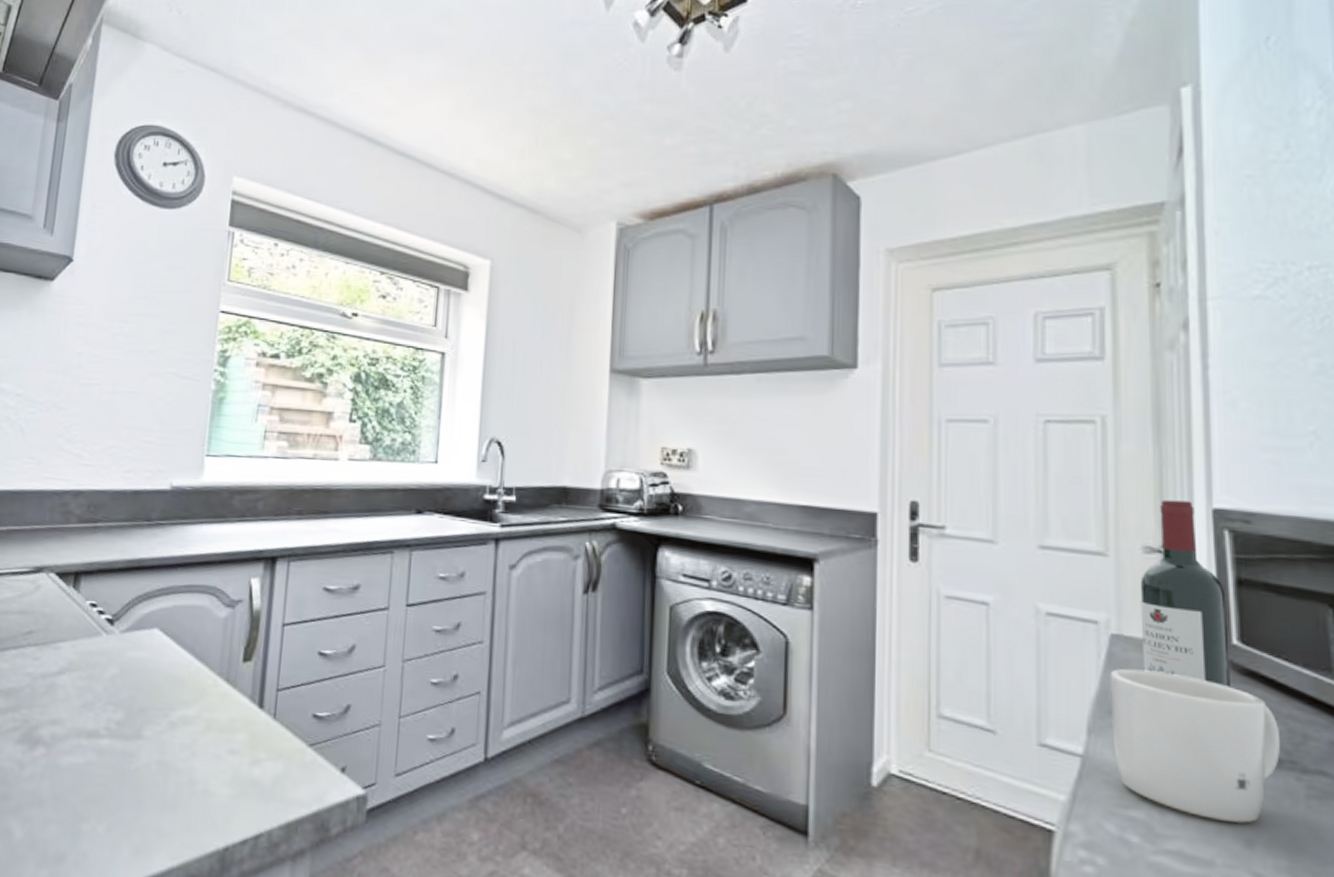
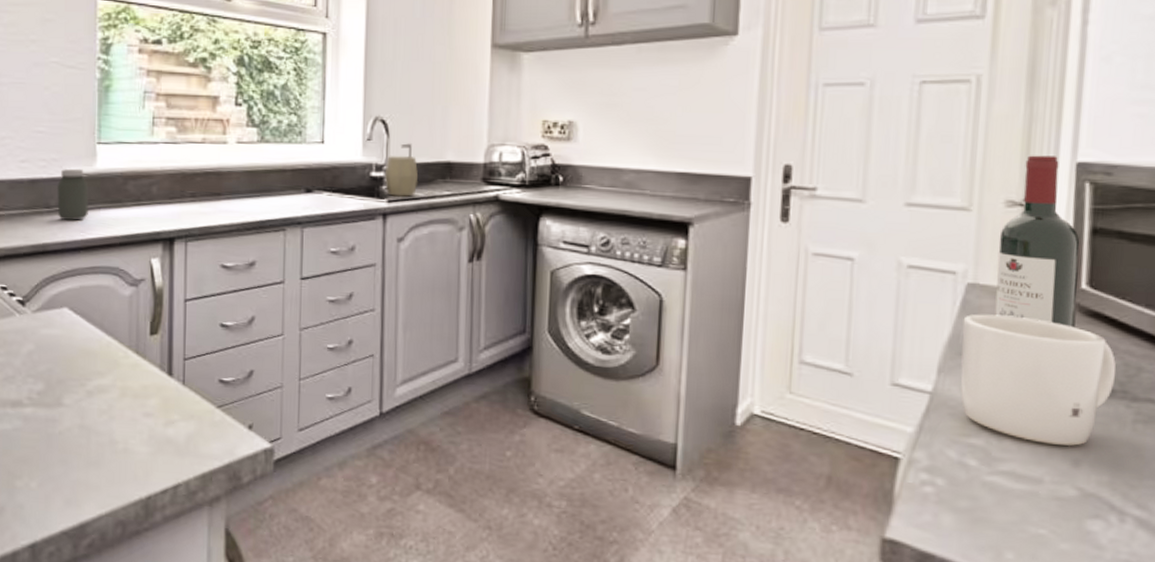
jar: none [158,480,193,535] -> present [56,168,89,220]
soap dispenser: none [498,466,533,522] -> present [384,143,419,197]

